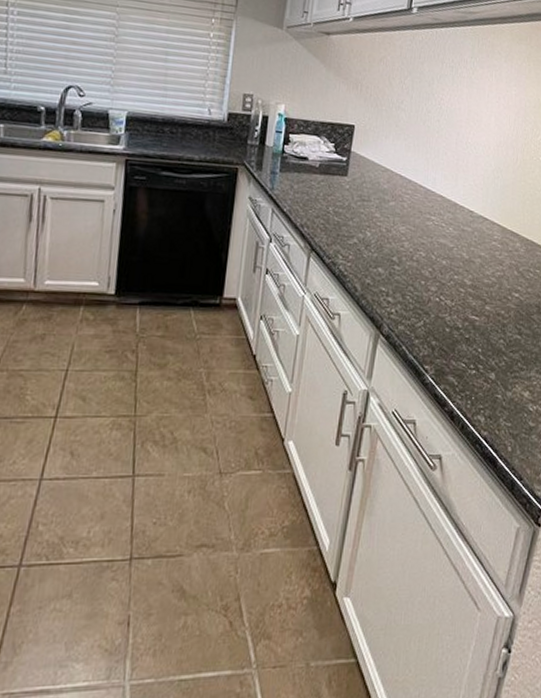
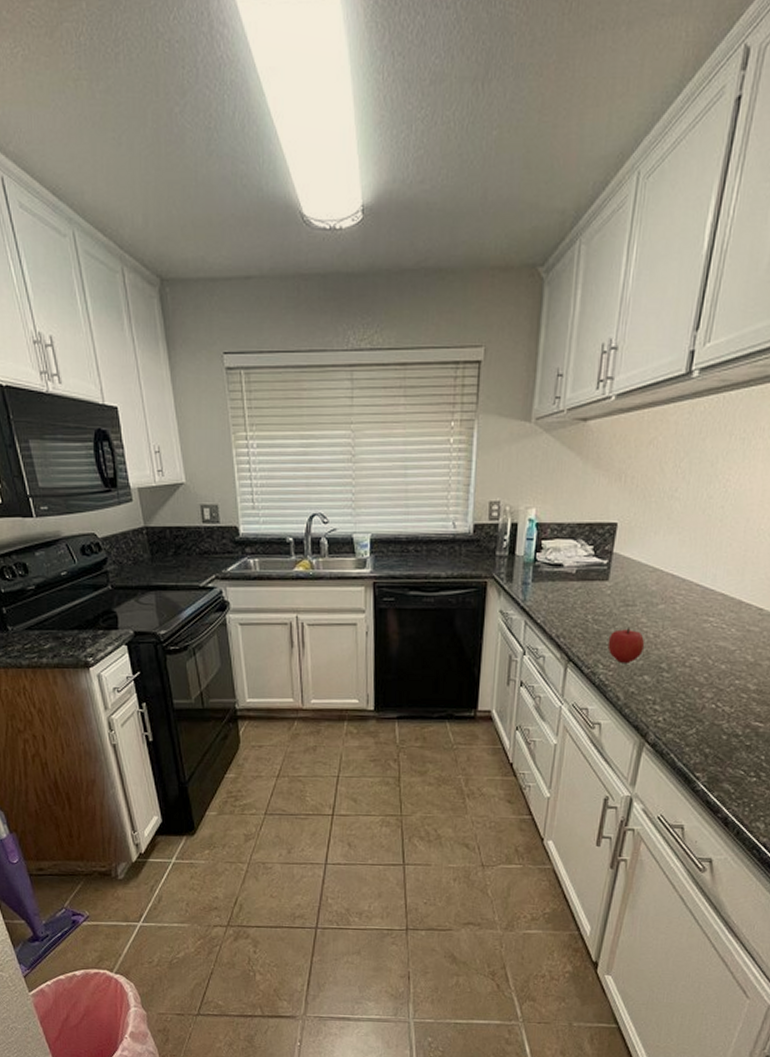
fruit: none [346,221,378,255] -> present [607,628,644,663]

